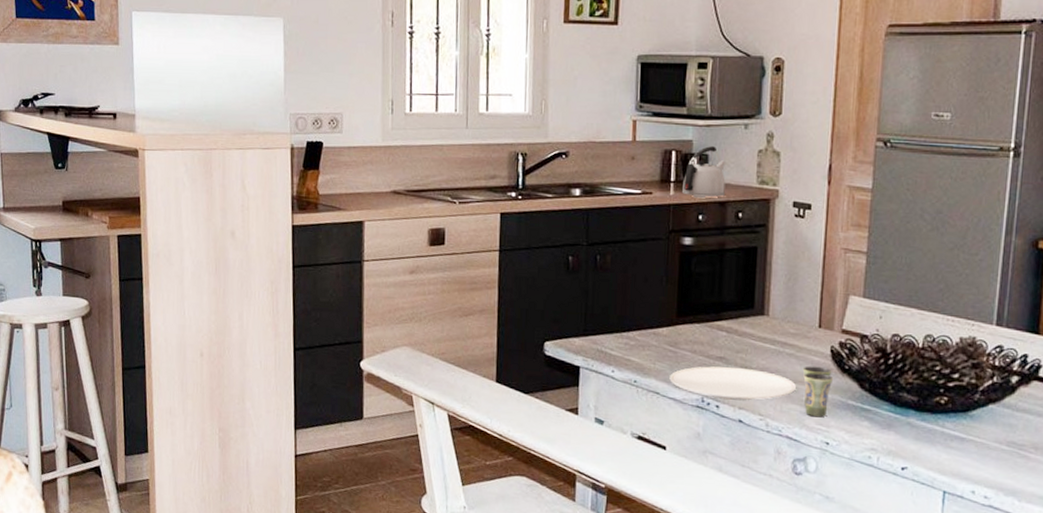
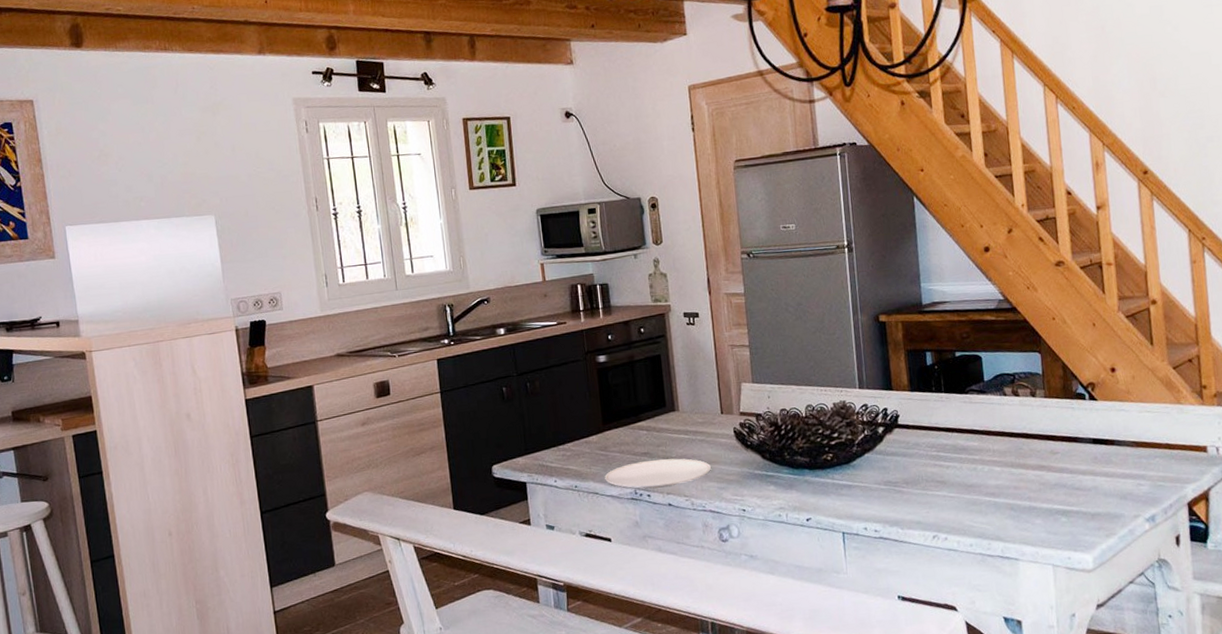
kettle: present [681,146,726,199] -> none [590,276,628,322]
cup: present [802,366,834,417] -> none [714,446,740,490]

